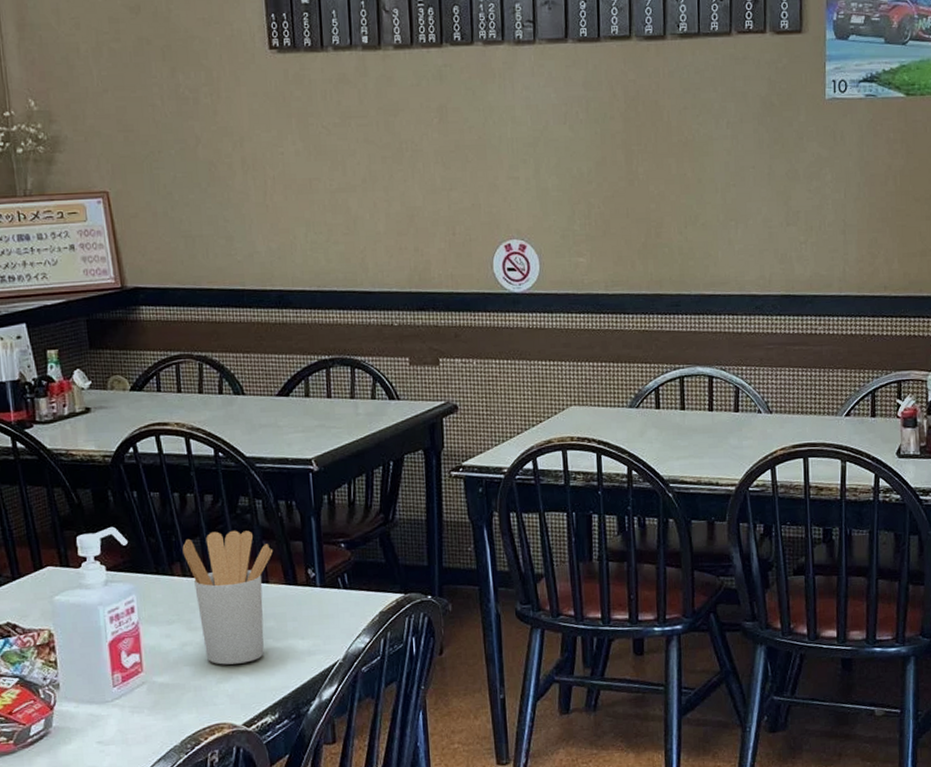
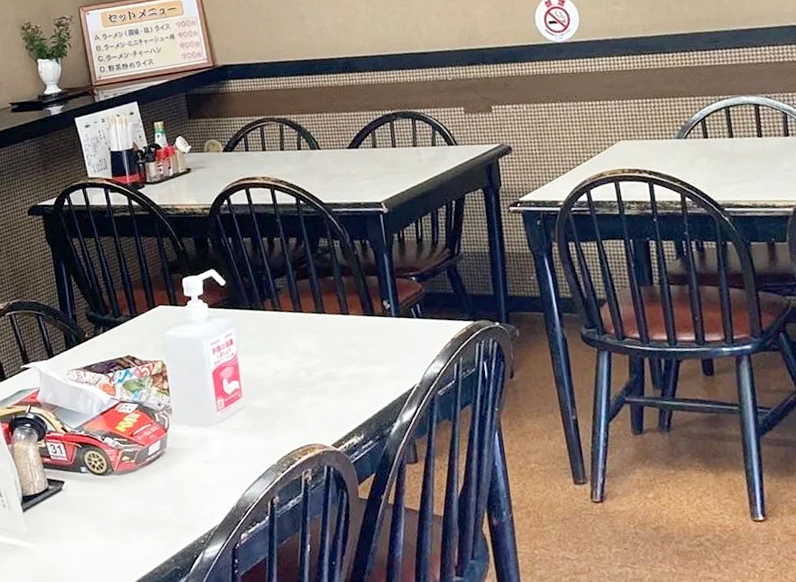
utensil holder: present [182,530,273,665] -> none [272,268,351,390]

